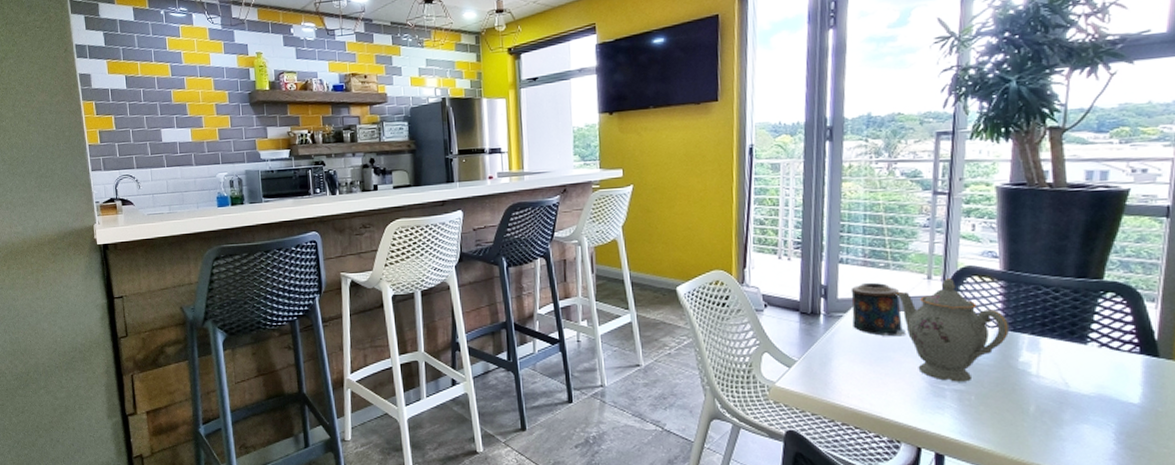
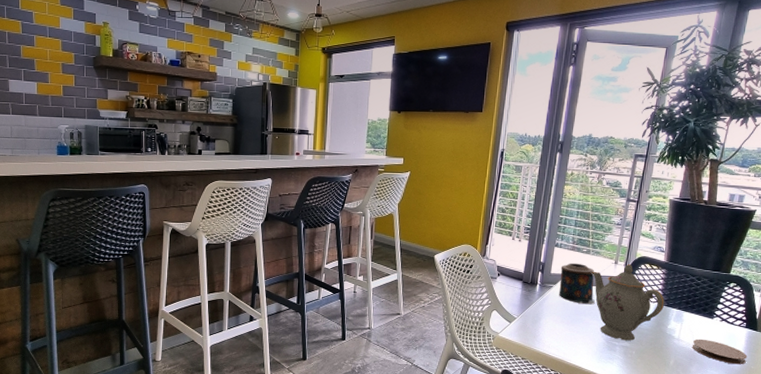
coaster: none [1059,373,1150,407] -> present [692,339,748,365]

